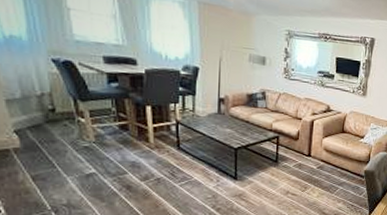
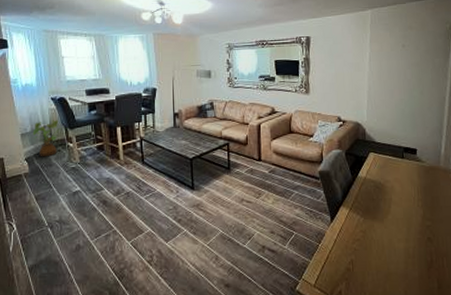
house plant: none [24,87,77,131] -> present [32,120,67,157]

